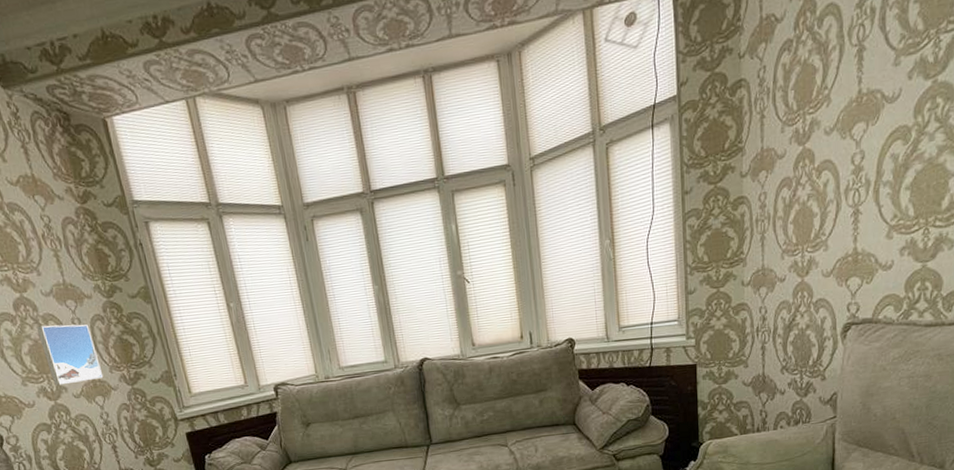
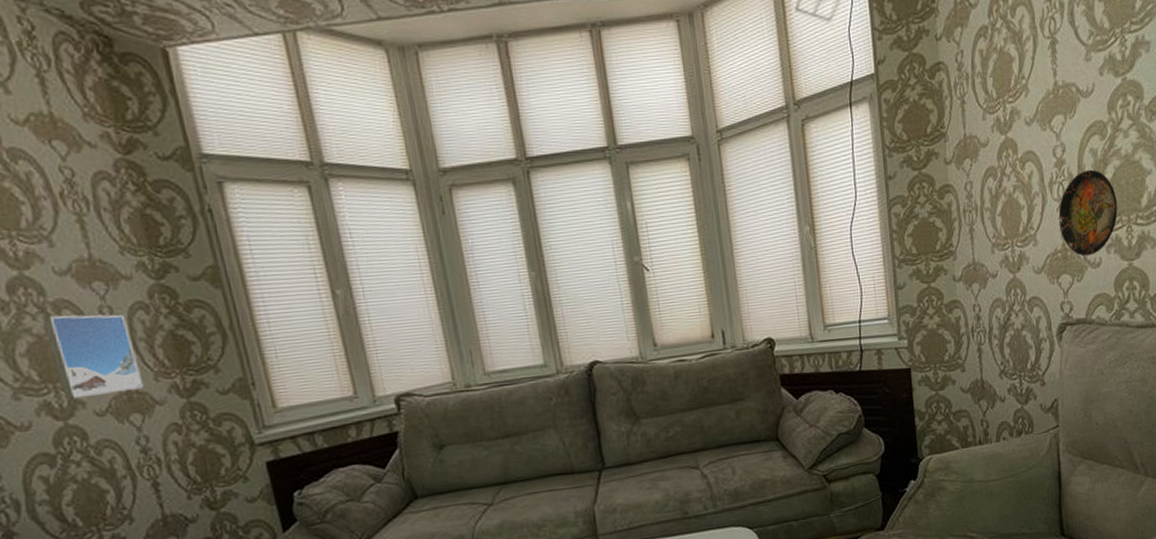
decorative plate: none [852,174,916,260] -> present [1058,169,1118,257]

